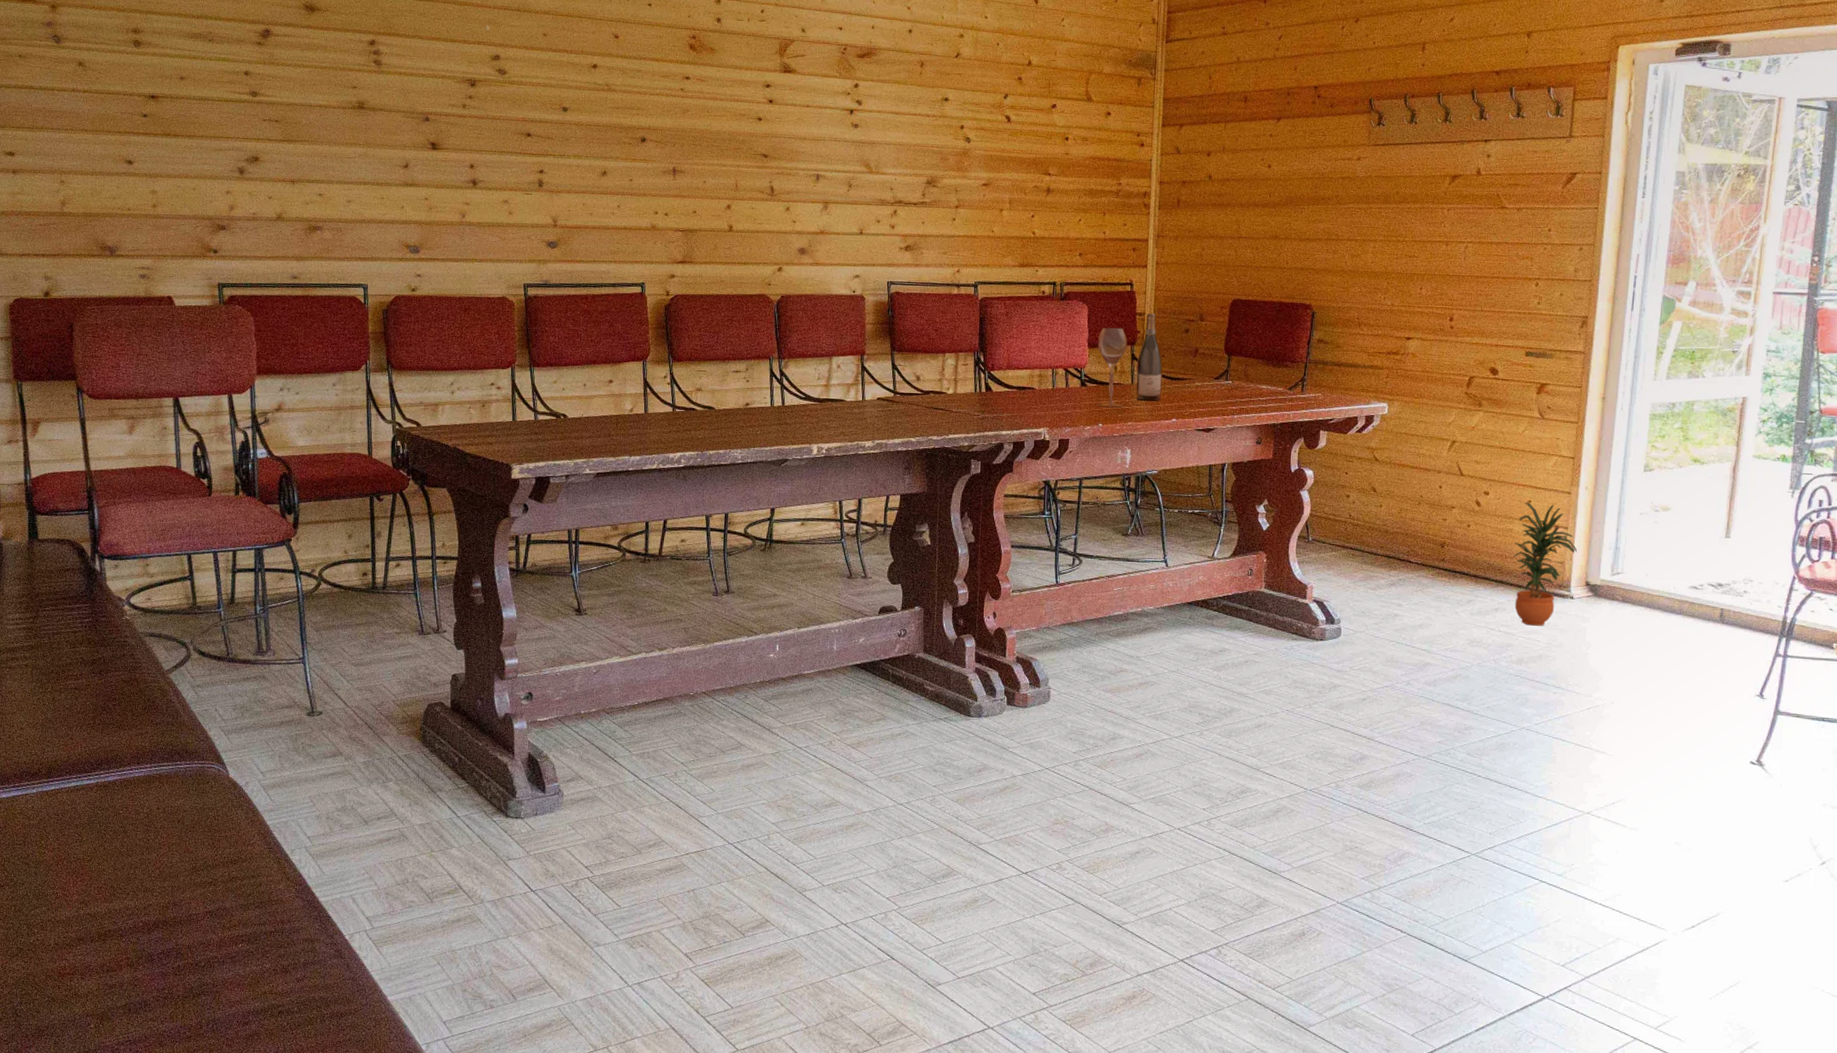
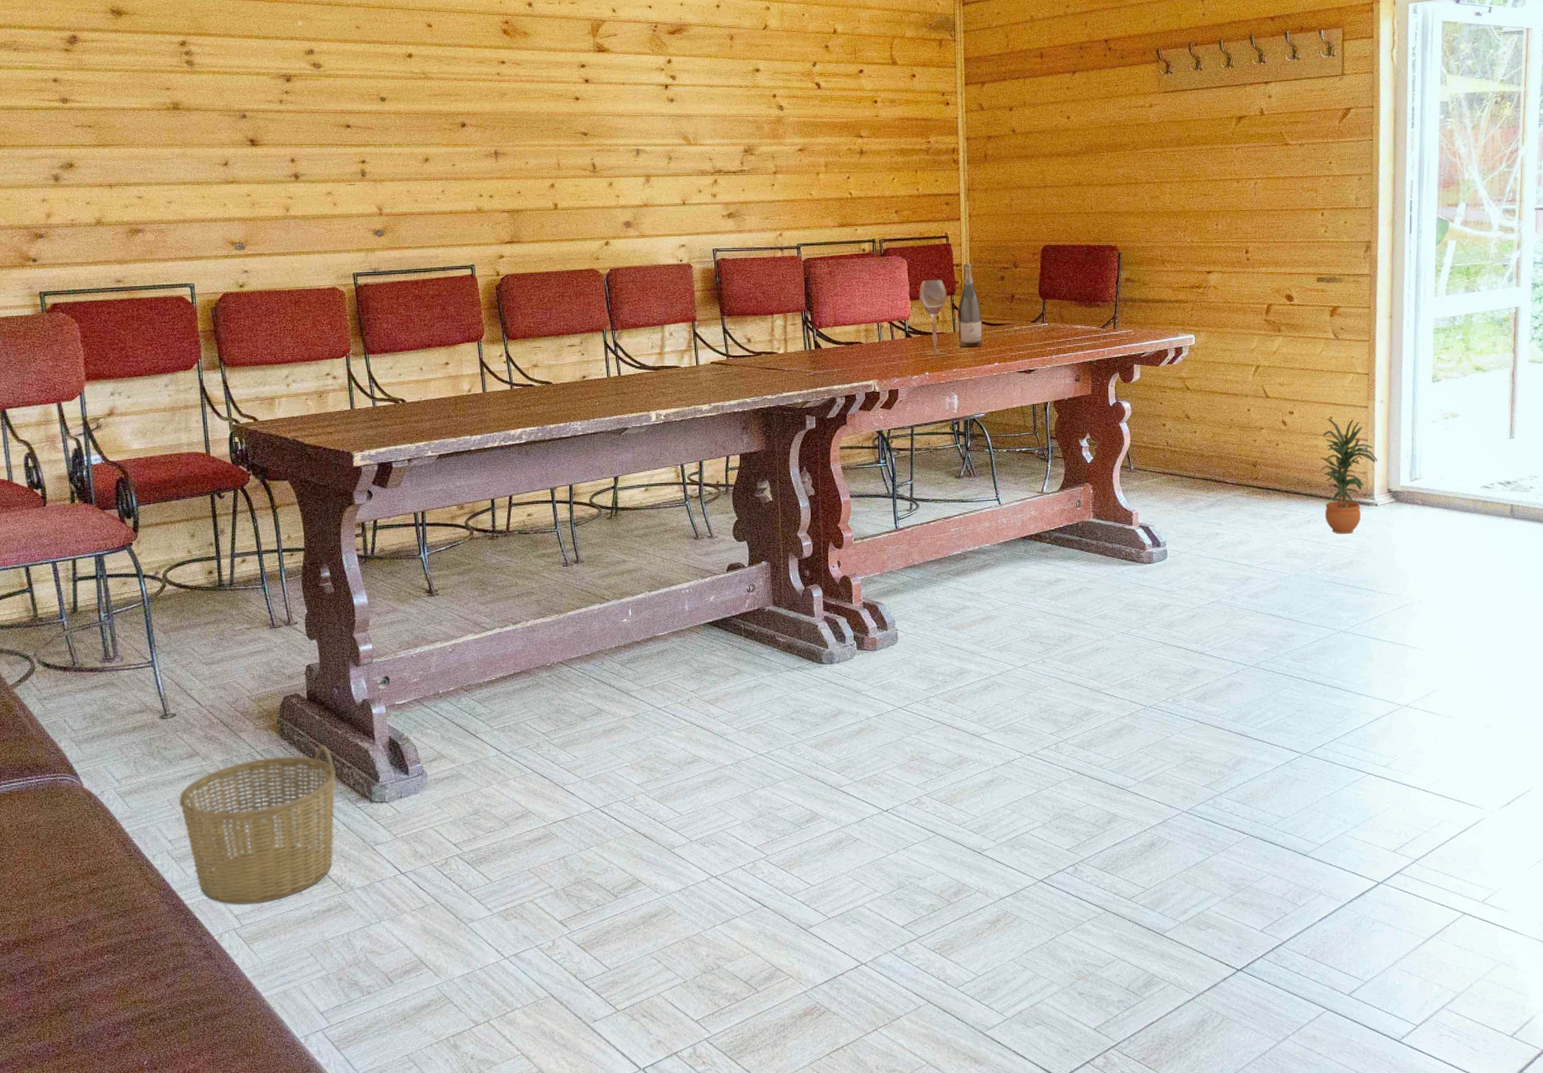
basket: none [319,755,474,907] -> present [178,745,336,905]

